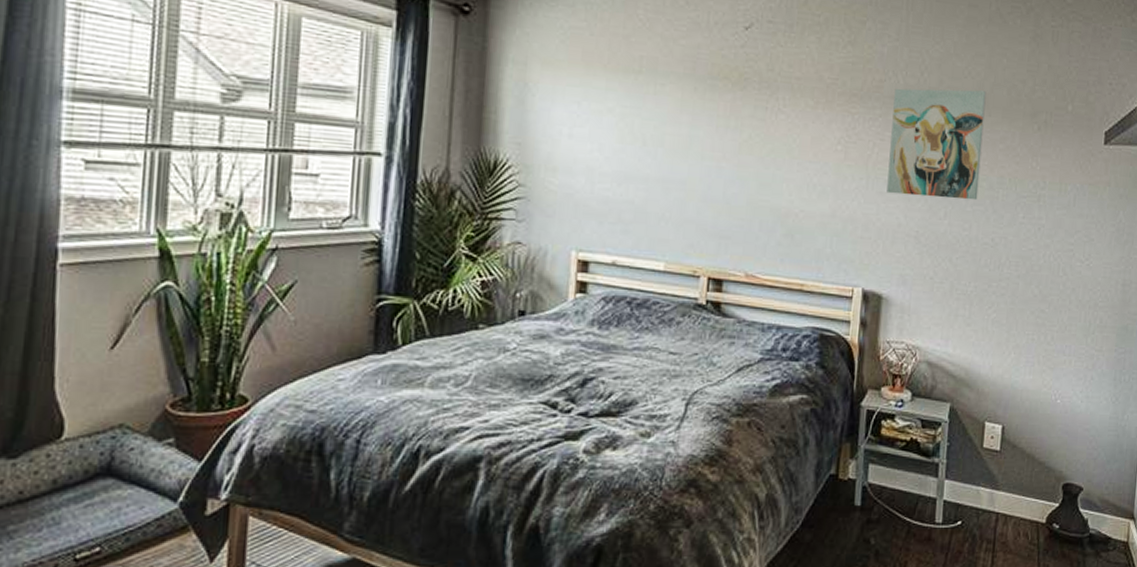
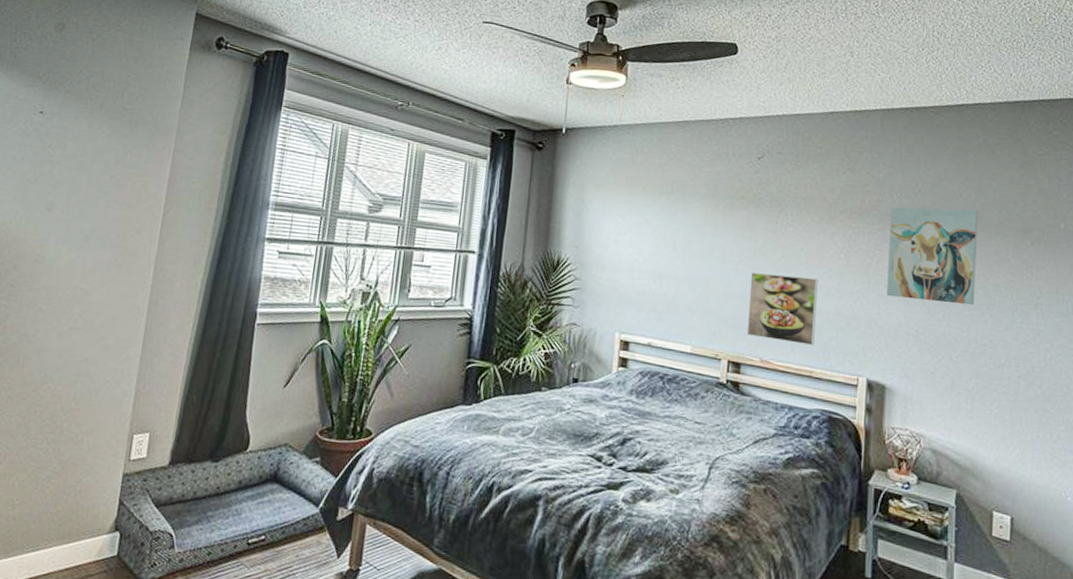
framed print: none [729,170,812,255] -> present [746,272,818,346]

